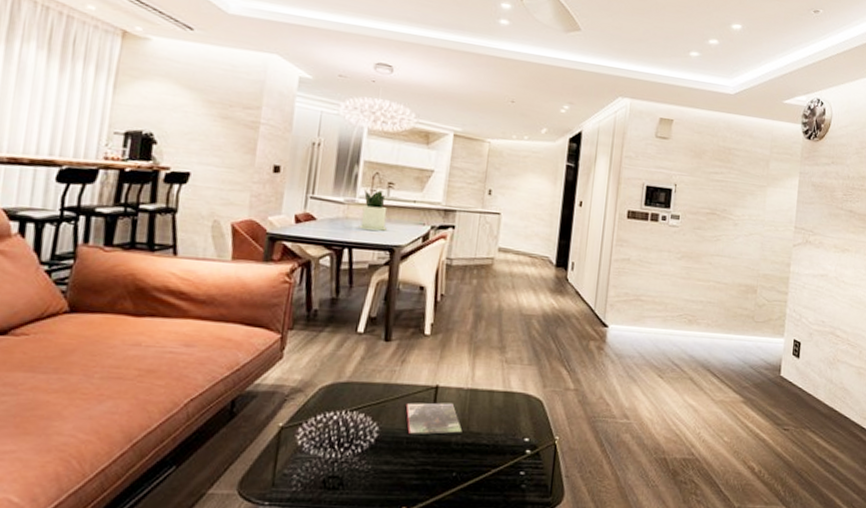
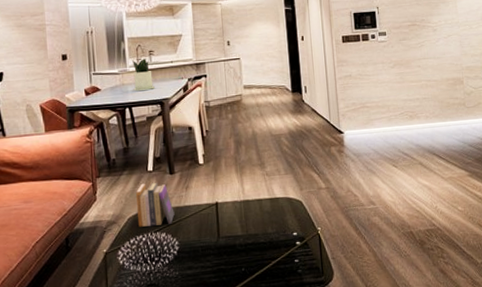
books: none [331,346,382,404] -> present [136,183,175,227]
magazine: present [405,402,463,435] -> none [195,214,243,244]

